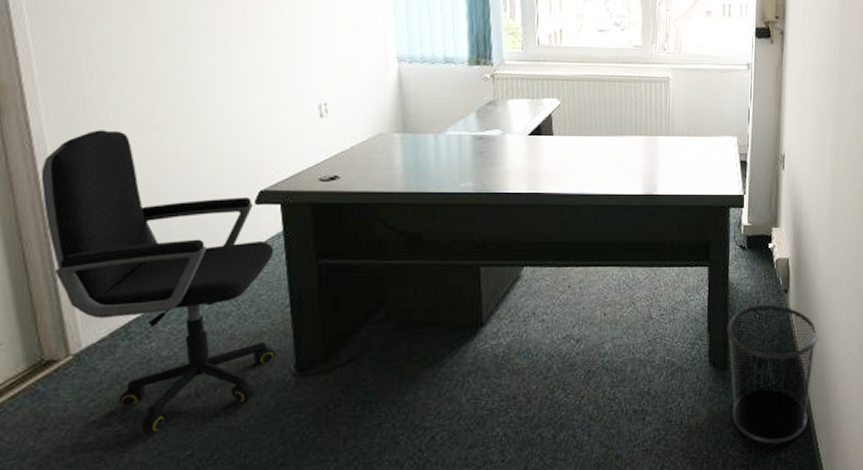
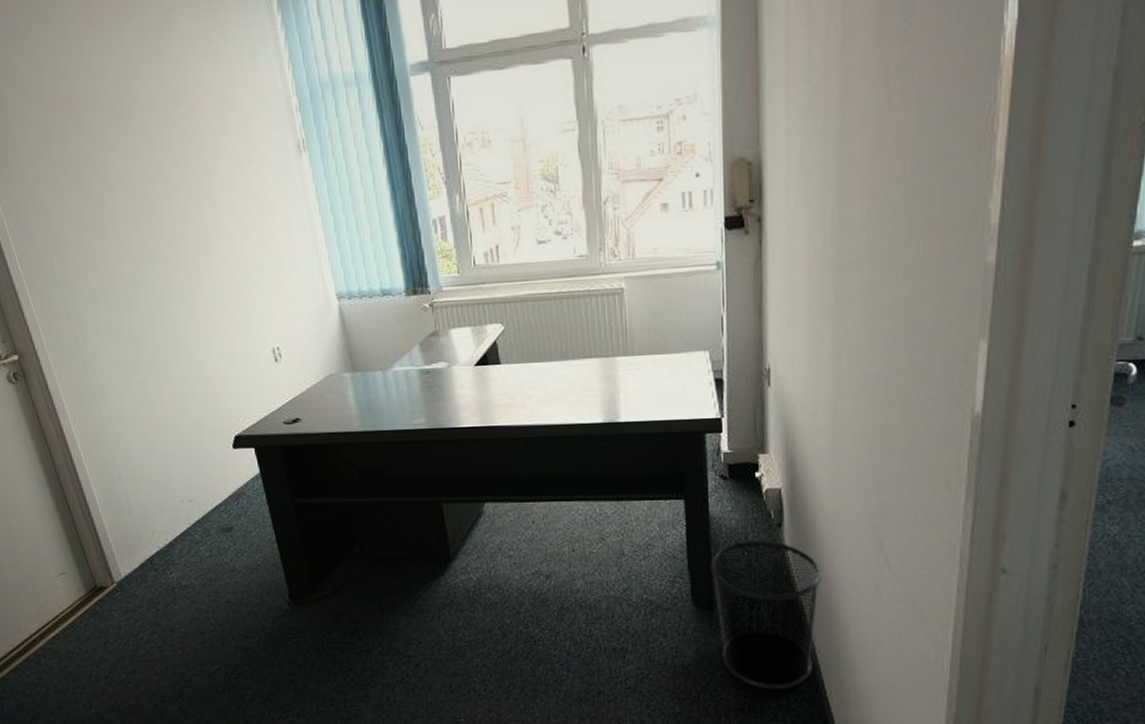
office chair: present [41,130,276,433] -> none [64,386,272,649]

